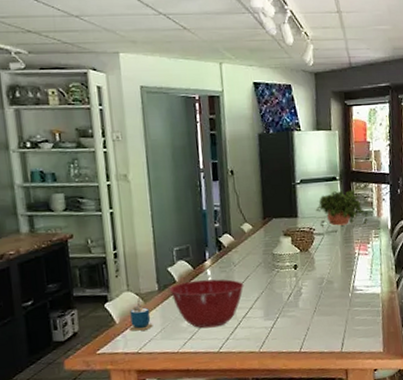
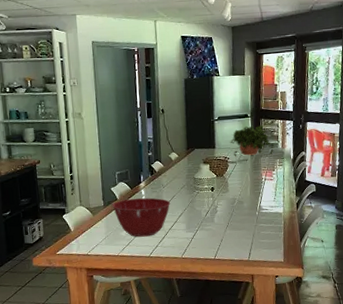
cup: present [129,297,153,331] -> none [81,210,99,238]

